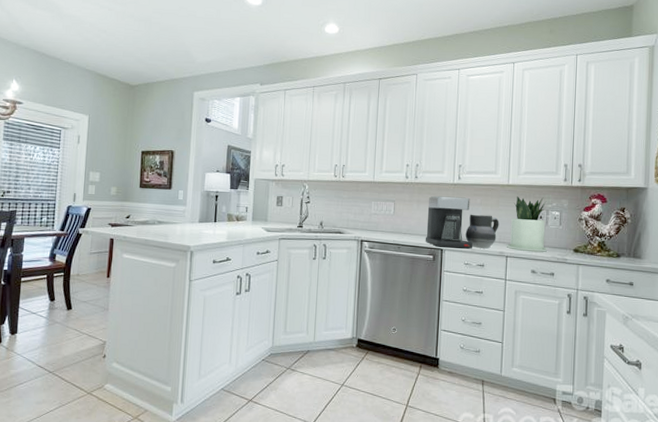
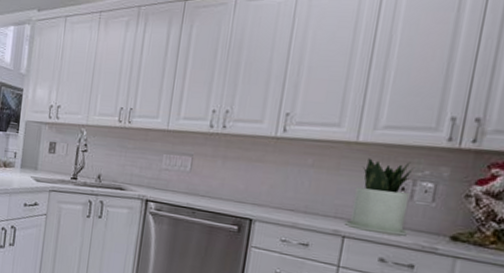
coffee maker: present [425,195,474,249] -> none [229,151,298,223]
ceramic jug: present [465,214,499,249] -> none [285,178,338,224]

